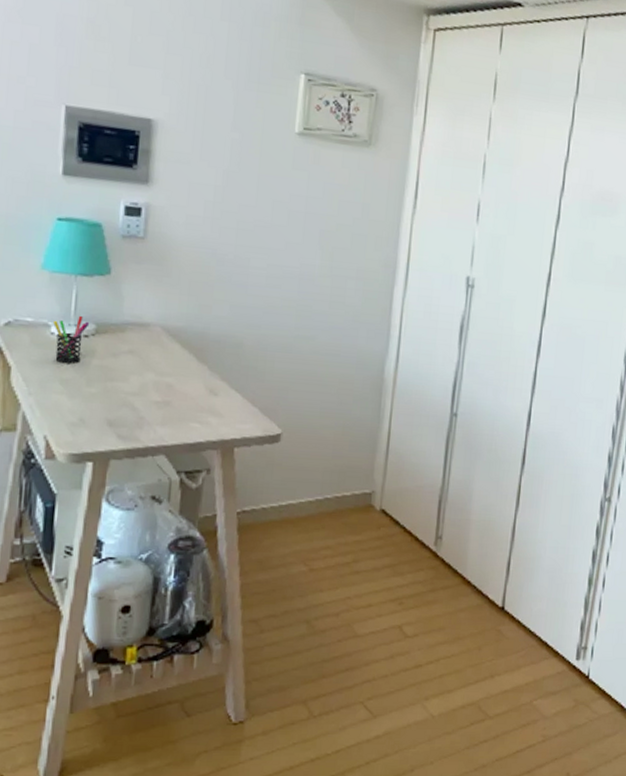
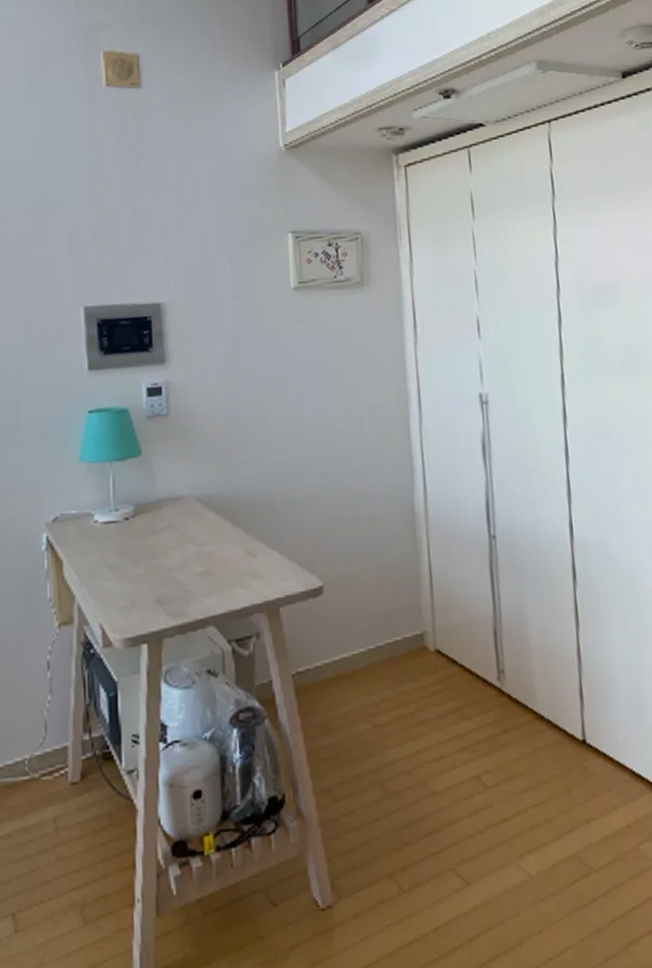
pen holder: present [53,315,90,363] -> none [96,499,128,549]

